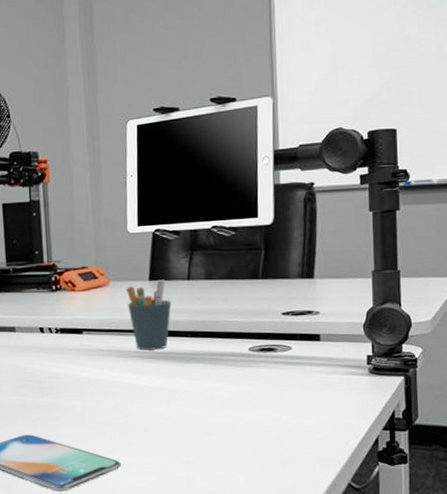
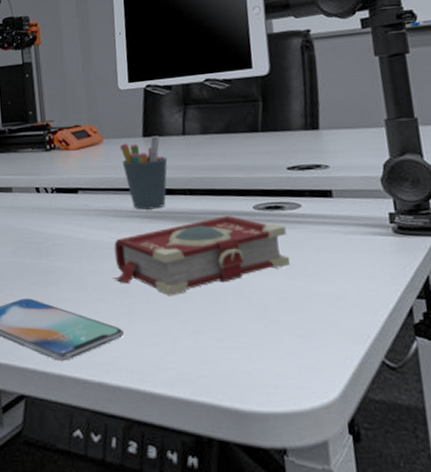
book: none [112,357,277,431] -> present [112,216,290,296]

